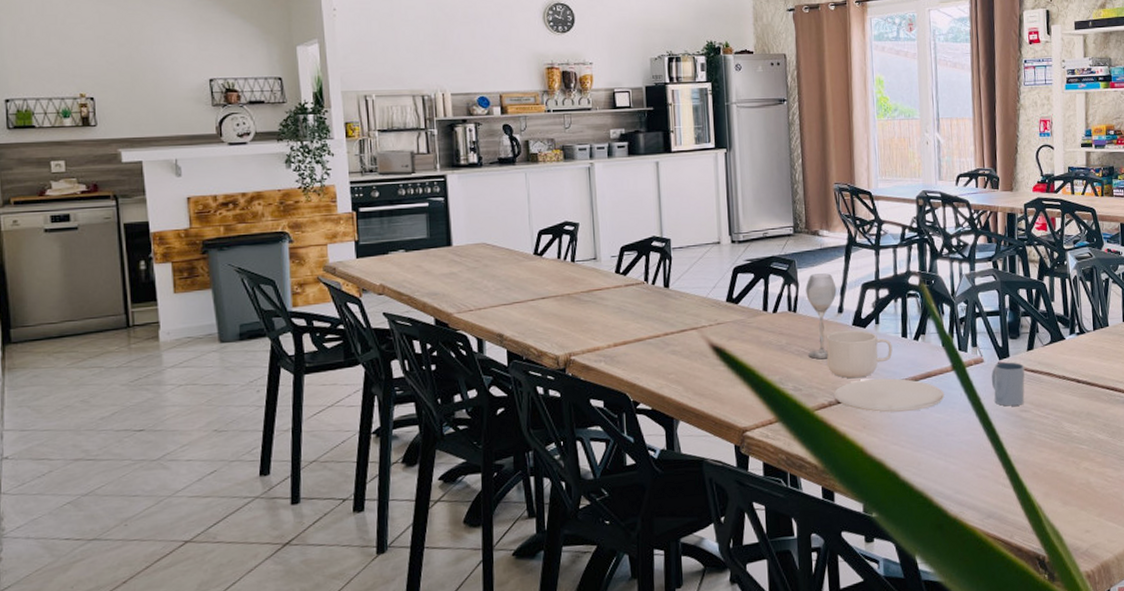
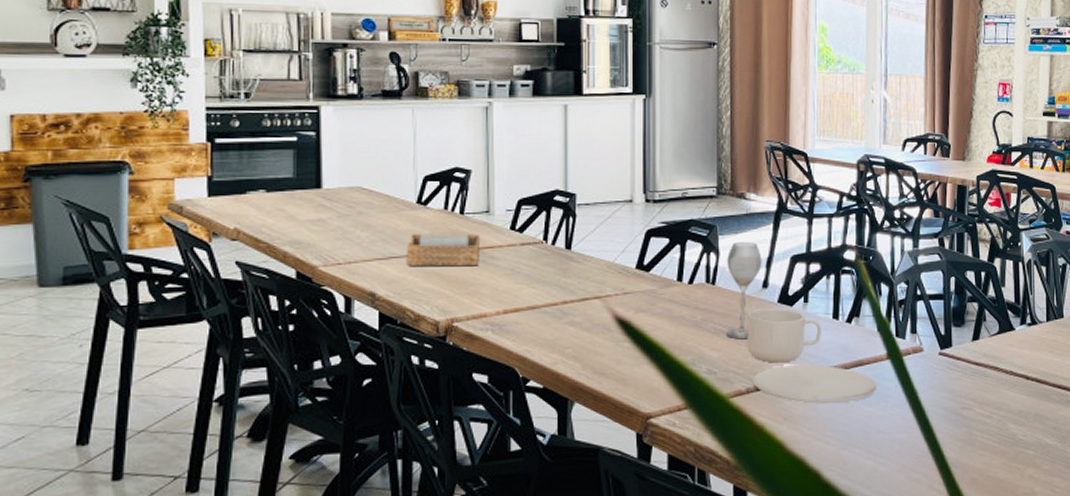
toaster: present [376,150,417,176] -> none [238,74,286,104]
napkin holder: none [527,277,591,309] -> present [406,232,481,267]
cup: present [991,362,1025,406] -> none [930,352,969,403]

